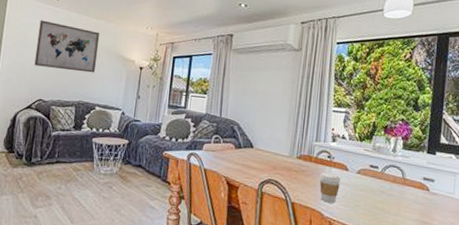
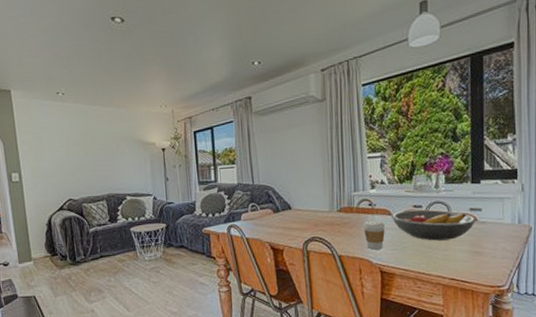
wall art: present [34,20,100,73] -> none [50,118,118,167]
fruit bowl: none [347,168,429,206] -> present [390,209,477,241]

